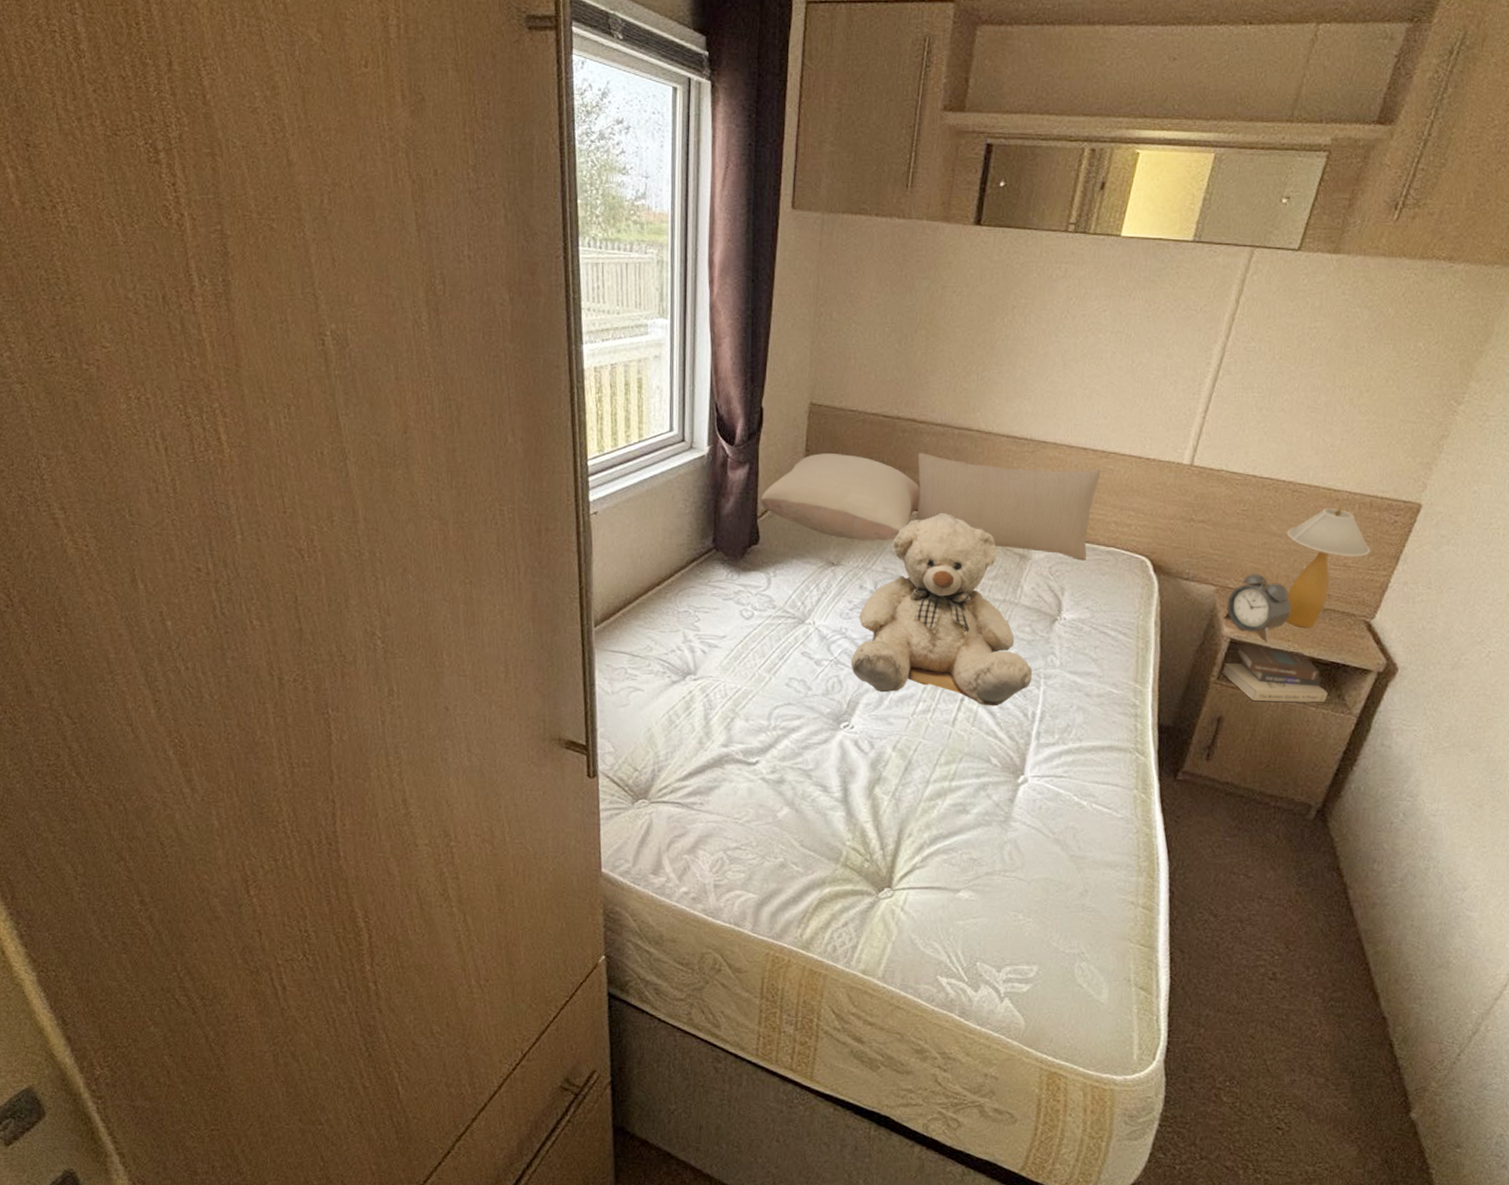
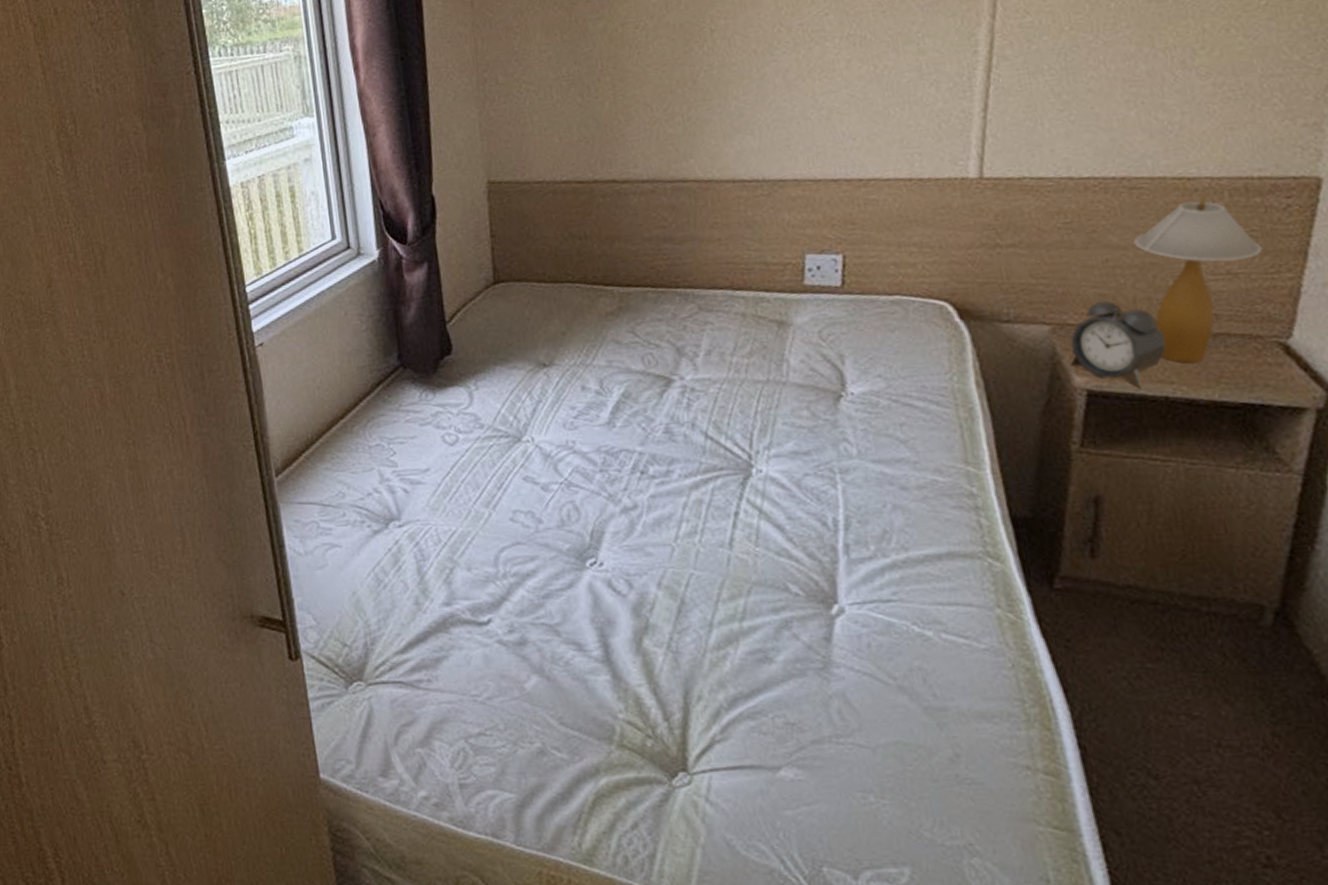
pillow: present [760,452,921,542] -> none [446,233,639,334]
teddy bear: present [850,512,1033,706] -> none [585,283,824,518]
pillow: present [915,452,1101,561] -> none [627,201,865,318]
books: present [1221,643,1328,703] -> none [1084,395,1249,471]

